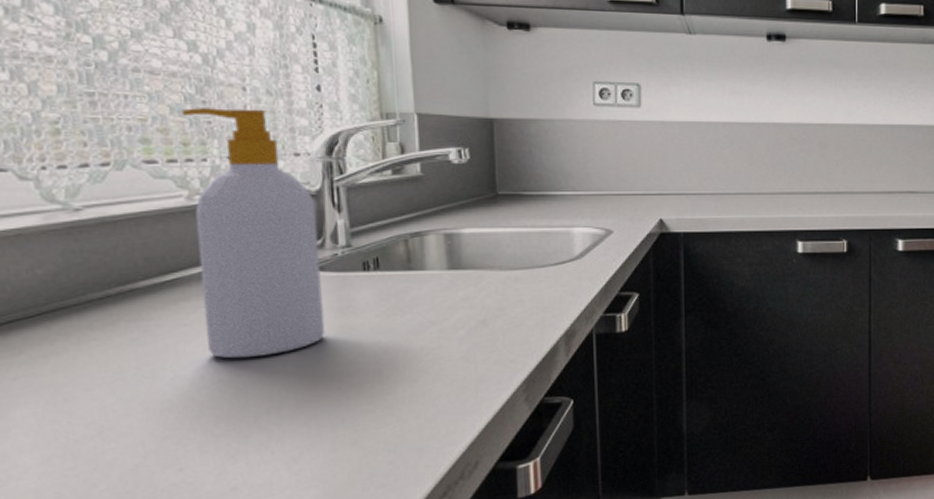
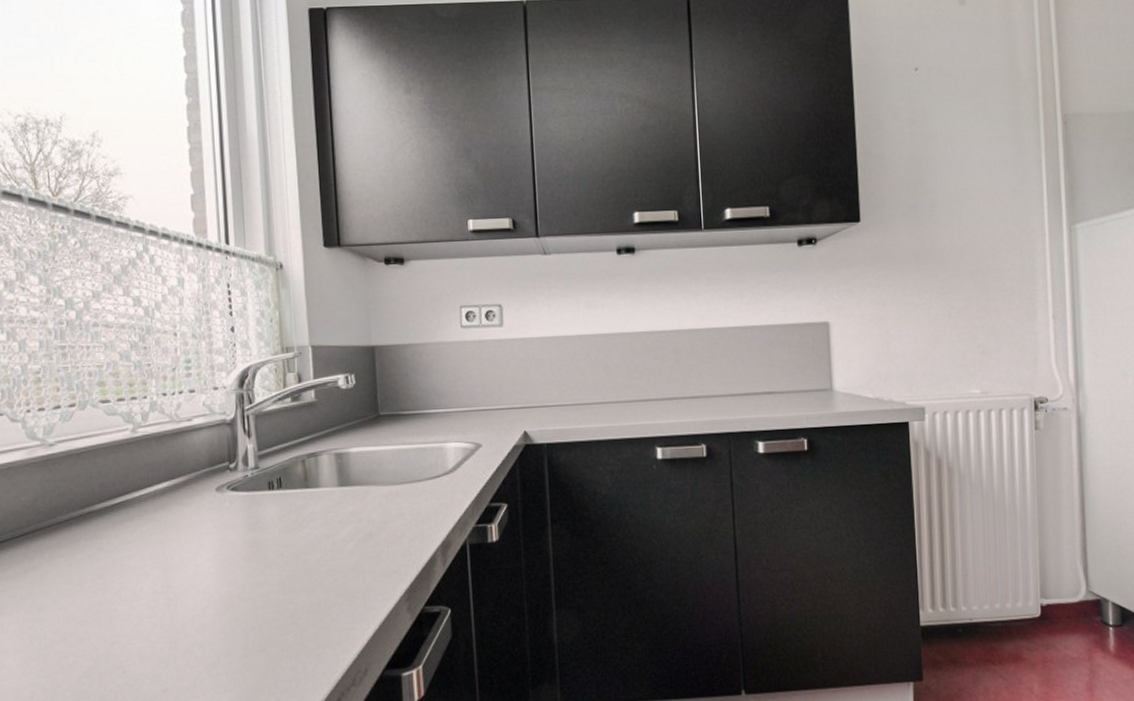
soap bottle: present [181,108,325,359] -> none [128,351,238,572]

